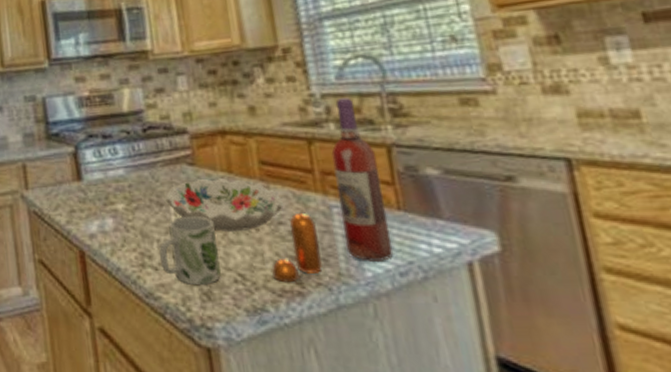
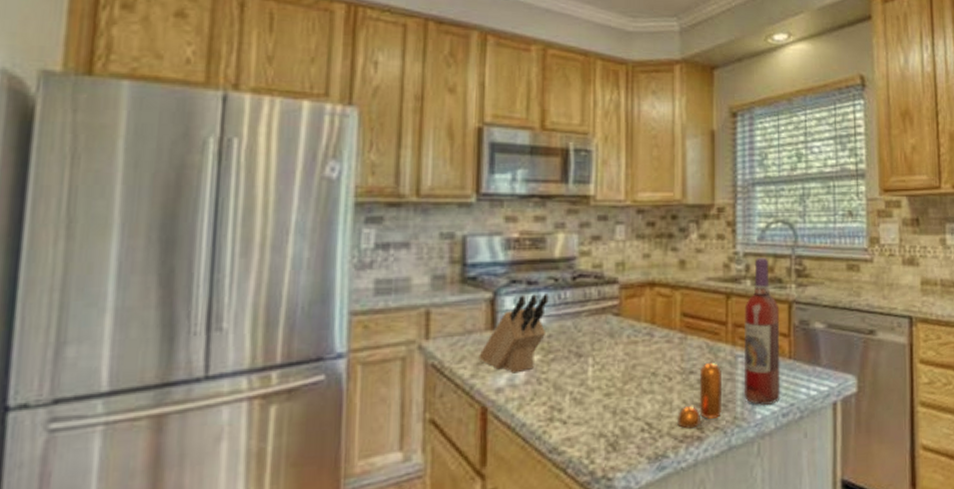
knife block: none [70,146,127,221] -> present [479,294,549,374]
mug: present [159,215,221,284] -> none [571,366,630,436]
decorative bowl: present [165,178,283,232] -> none [585,329,696,382]

